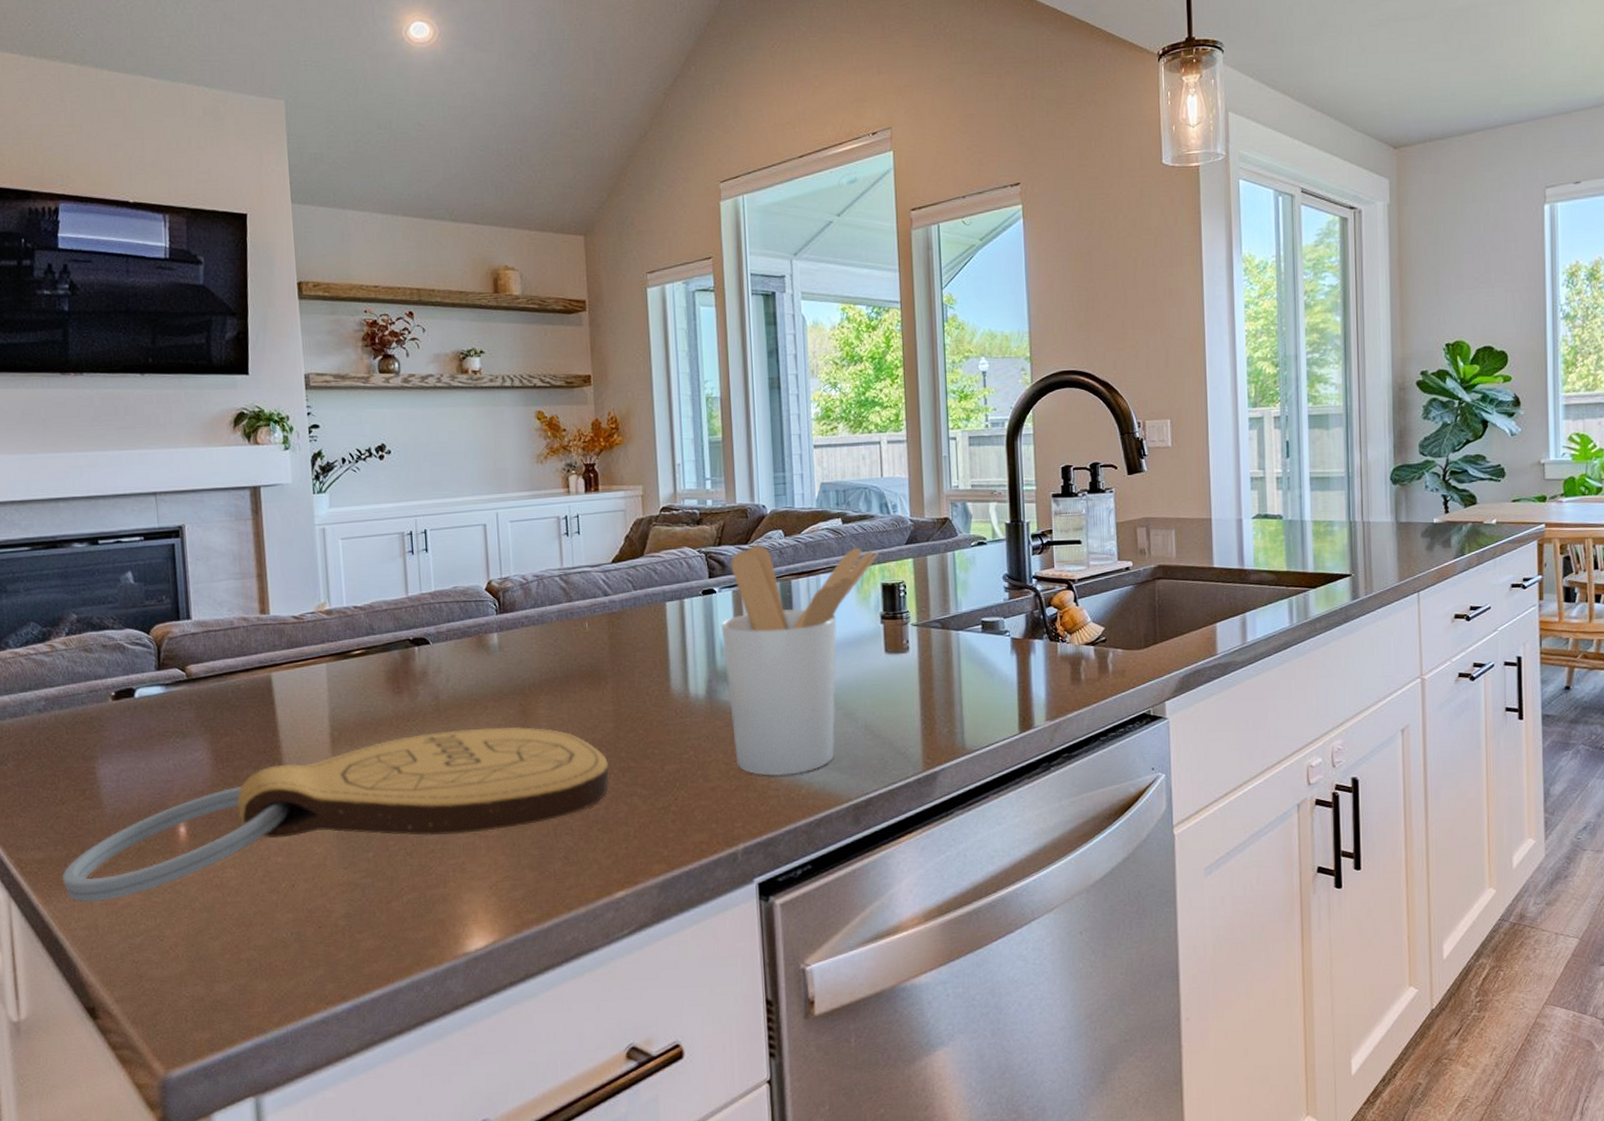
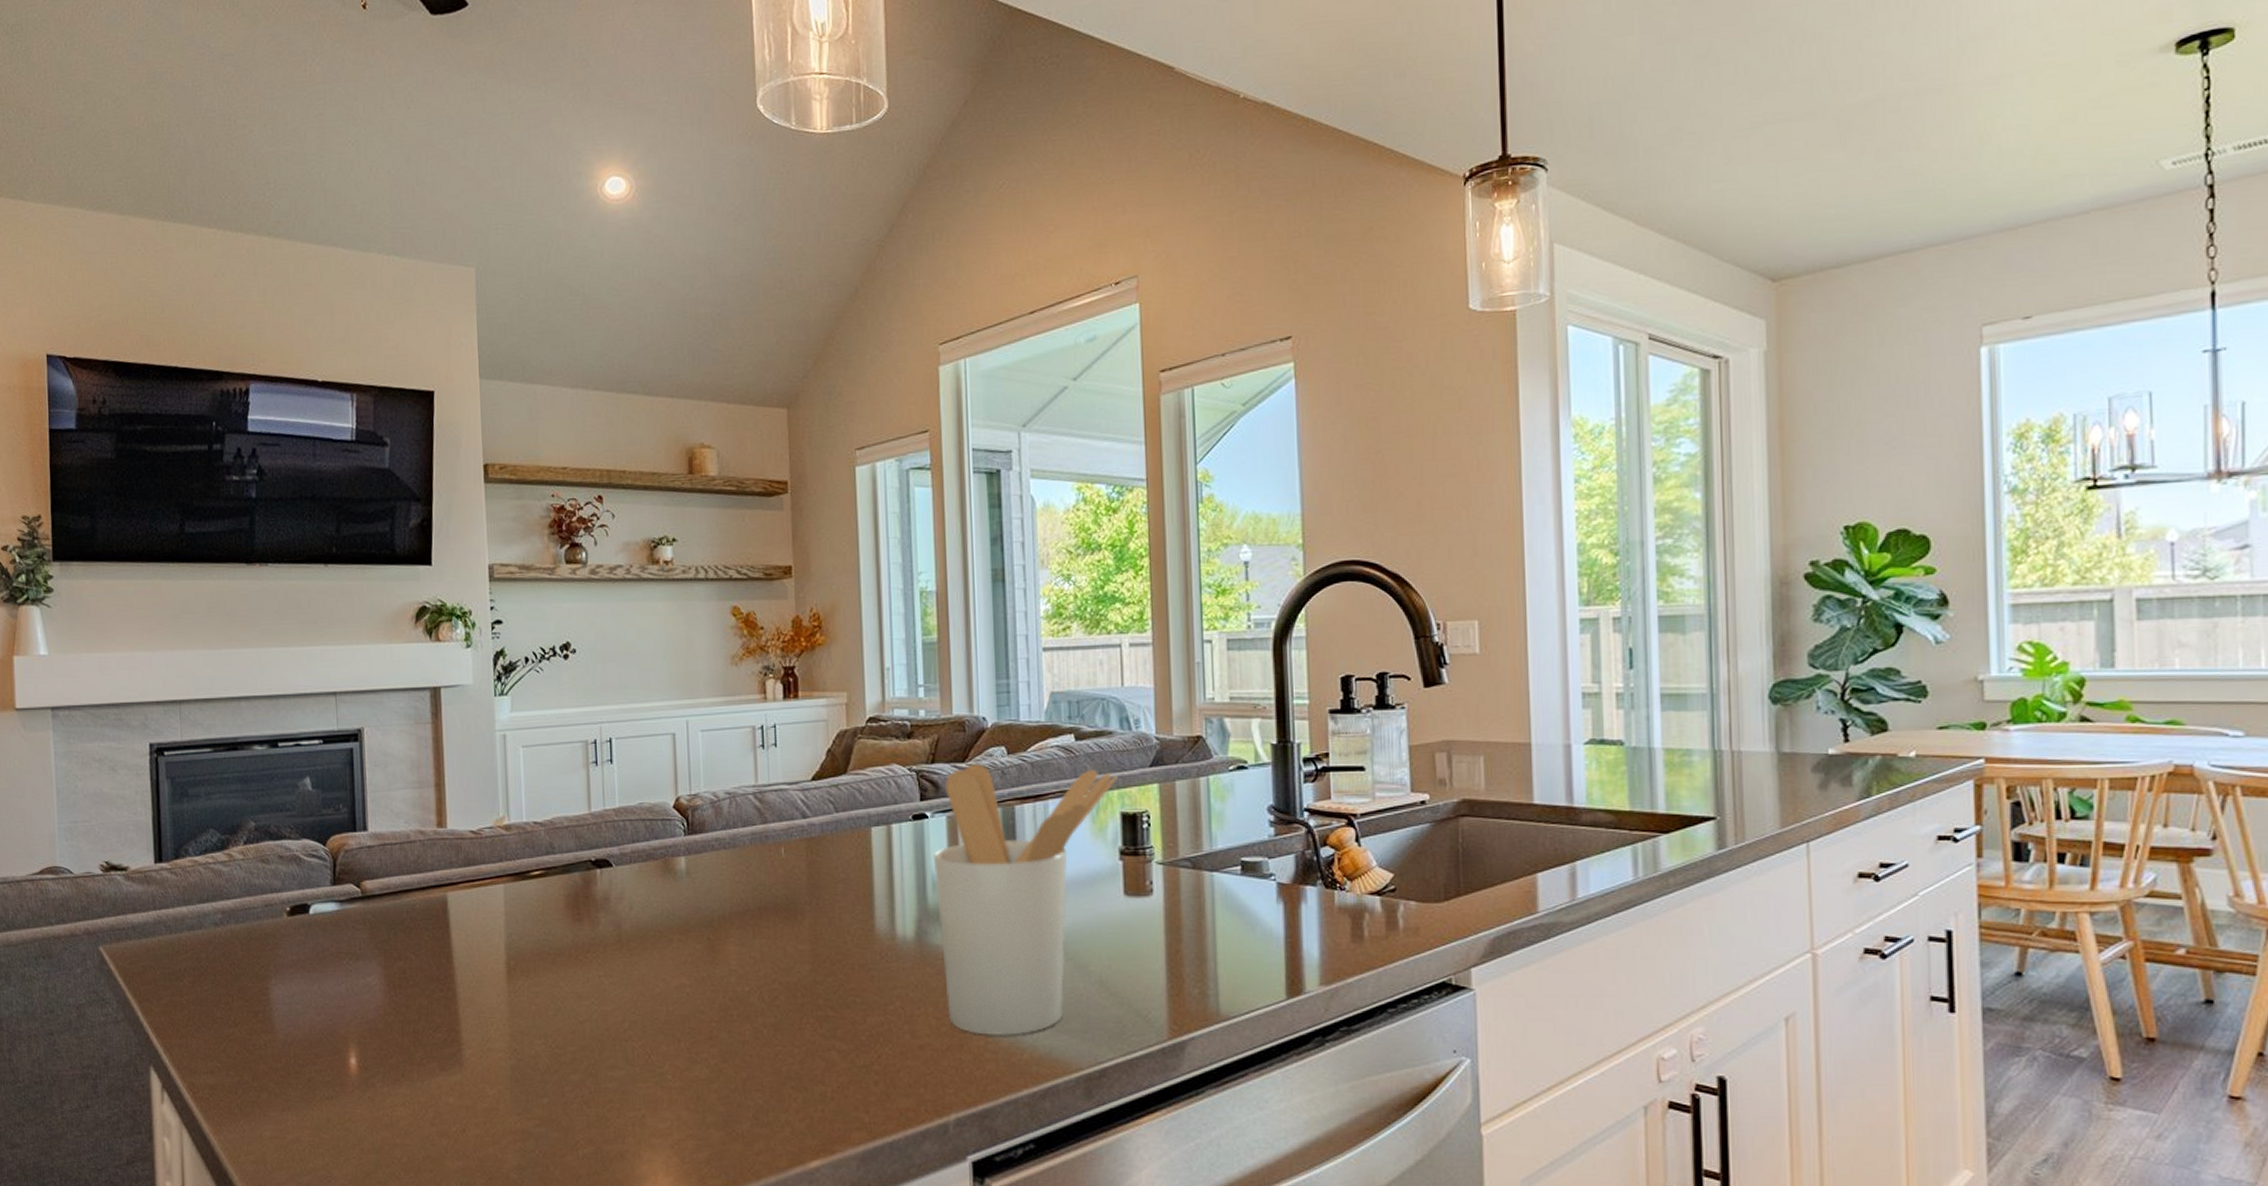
cutting board: present [63,726,610,902] -> none [234,964,805,1135]

